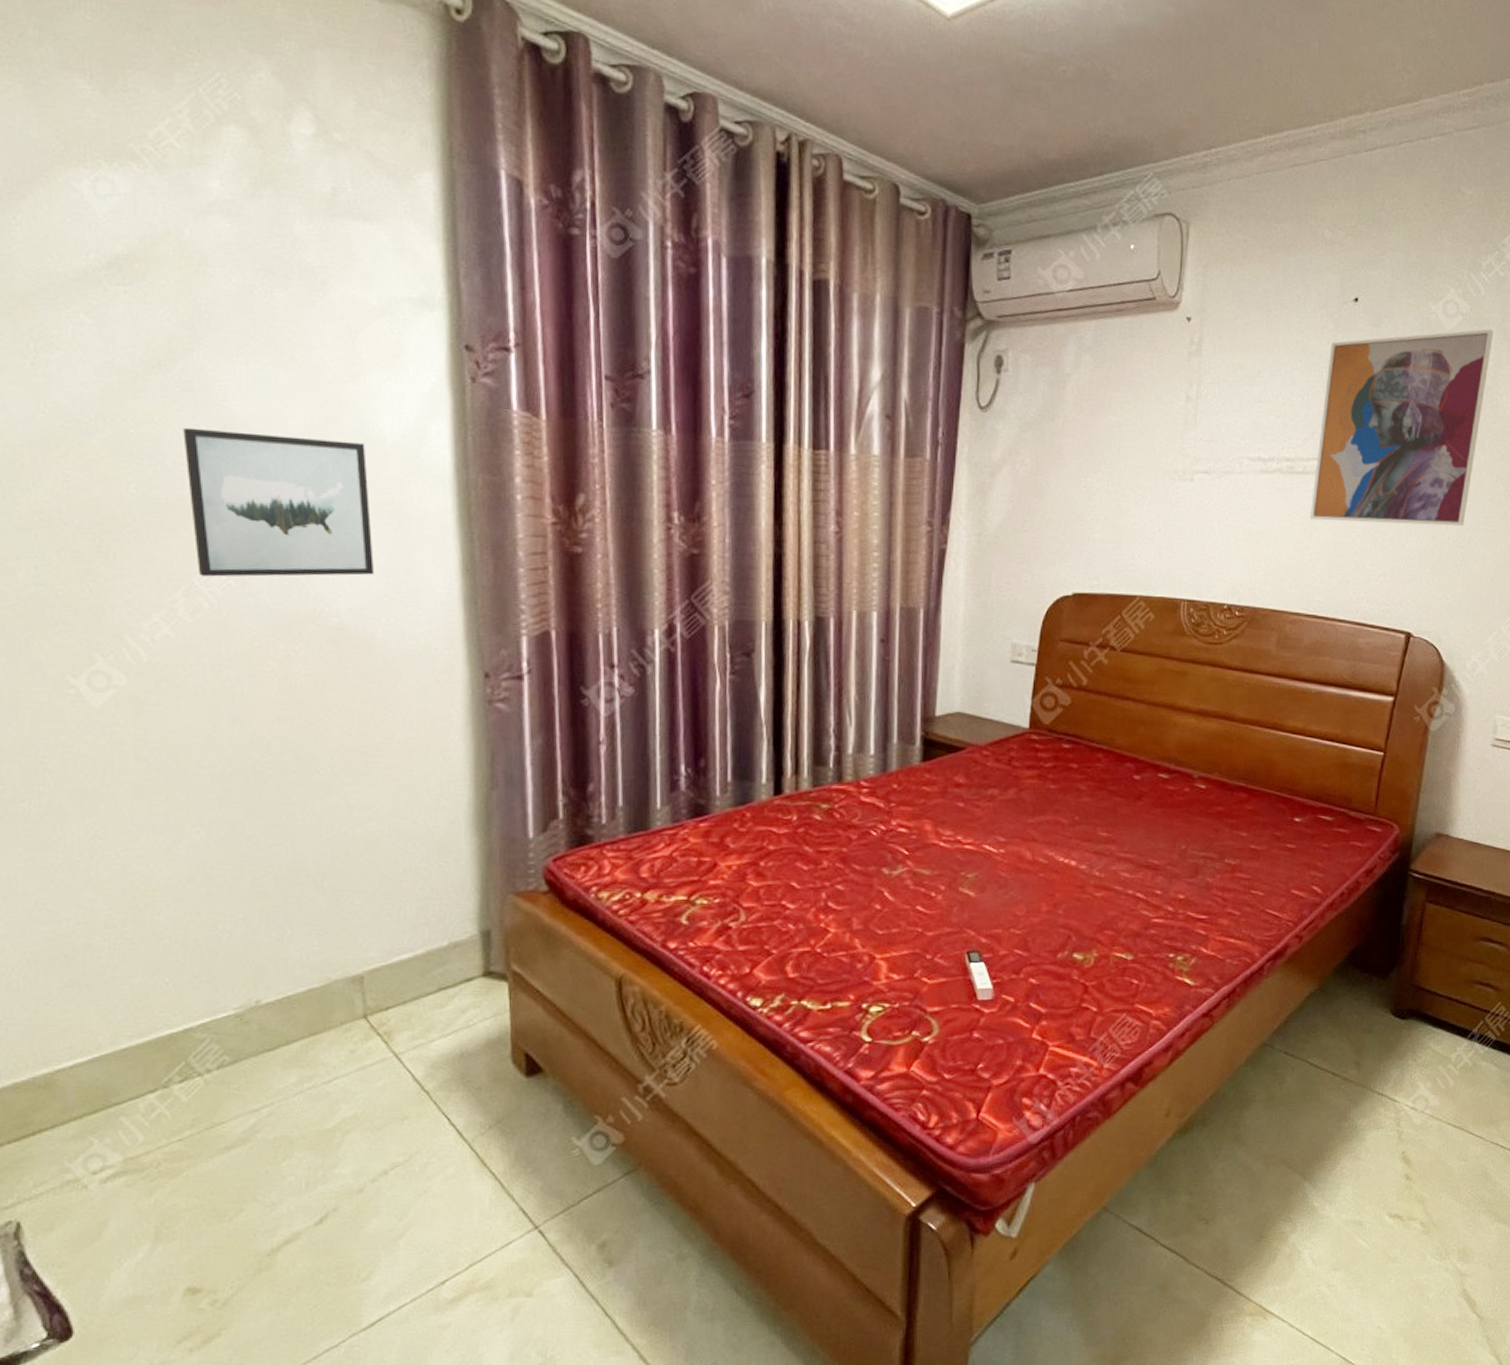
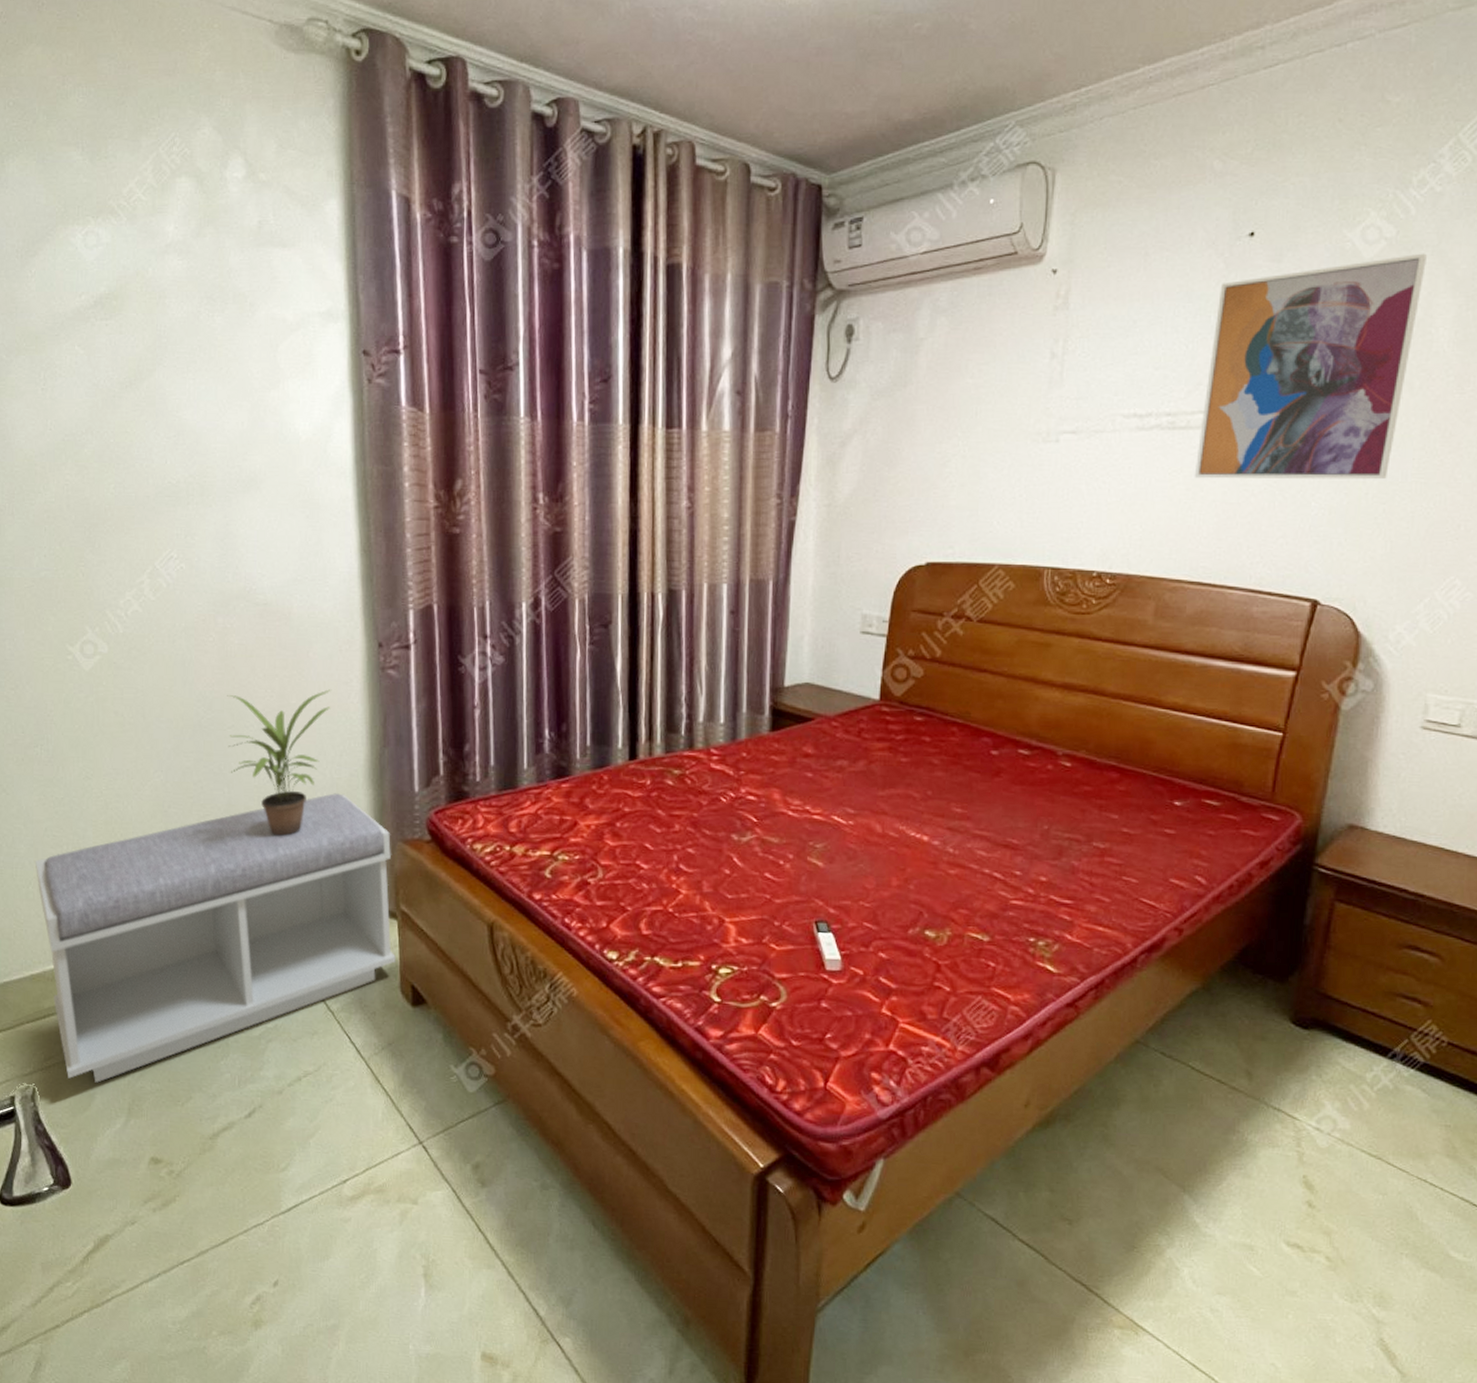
bench: none [21,843,506,1207] -> present [36,793,396,1083]
wall art: present [183,427,375,577] -> none [148,436,291,561]
potted plant: none [290,726,426,895] -> present [227,689,331,836]

